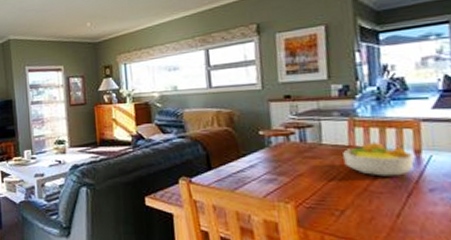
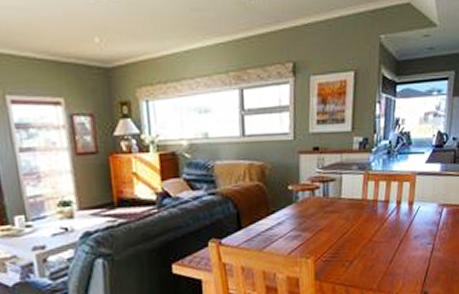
fruit bowl: present [343,141,415,176] -> none [357,194,409,227]

